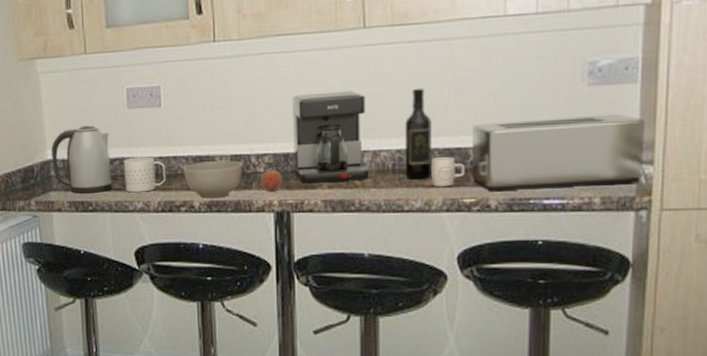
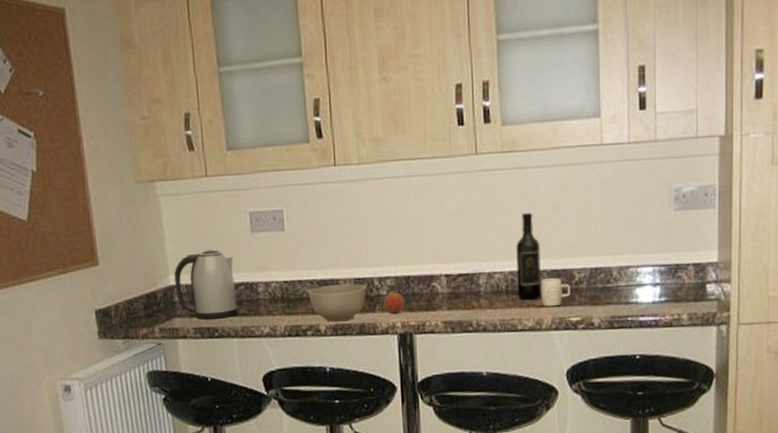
mug: present [123,156,167,193] -> none [248,281,292,318]
coffee maker: present [291,90,368,184] -> none [411,214,484,306]
toaster: present [472,113,646,192] -> none [576,236,724,310]

